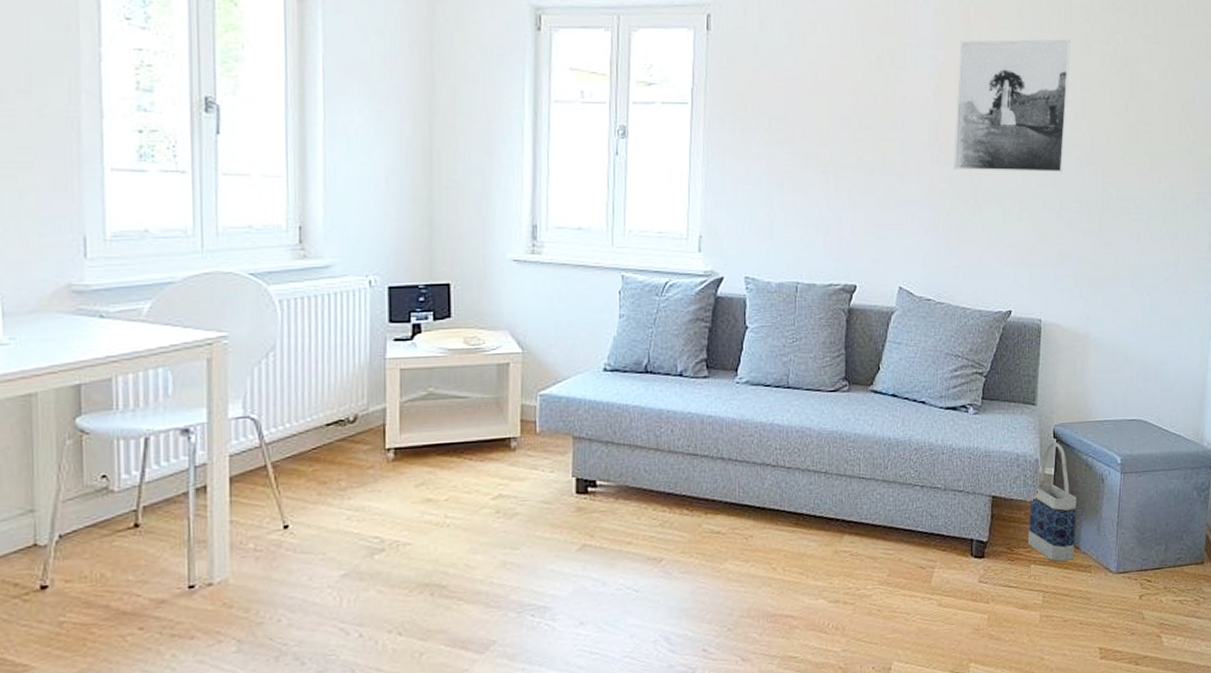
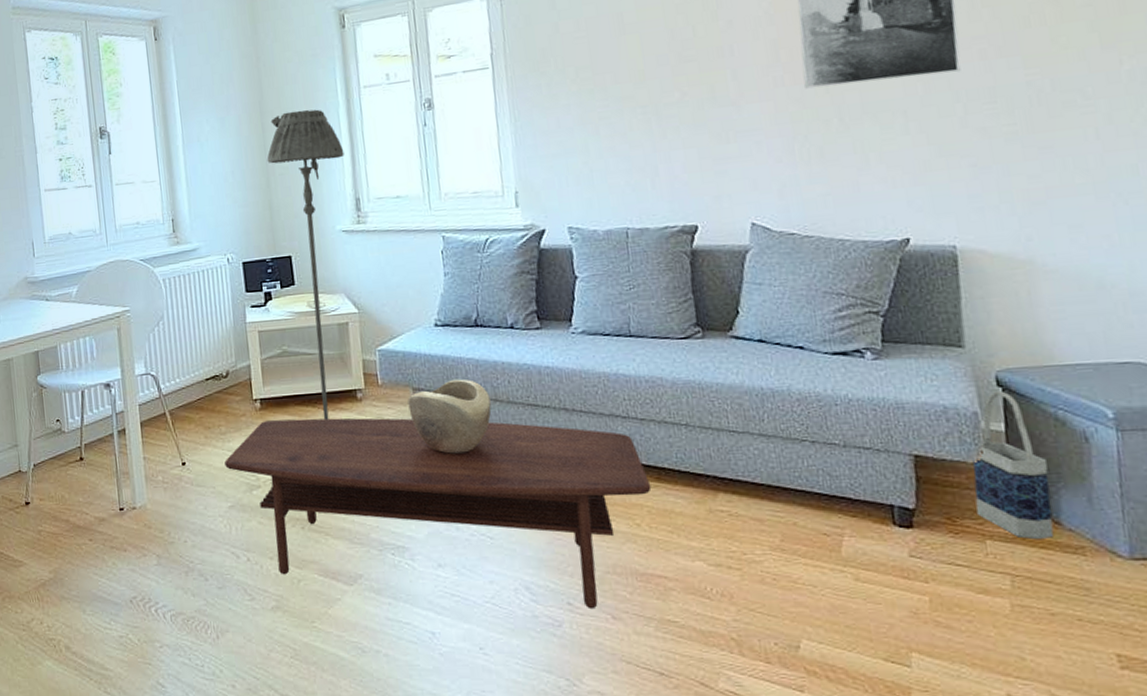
coffee table: none [341,468,790,654] -> present [224,418,652,610]
floor lamp: none [431,116,525,472] -> present [267,109,344,420]
decorative bowl: none [566,427,652,506] -> present [407,379,492,454]

